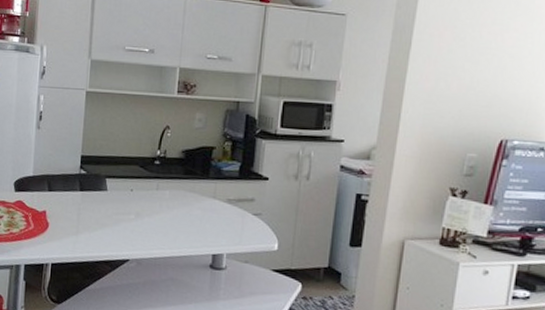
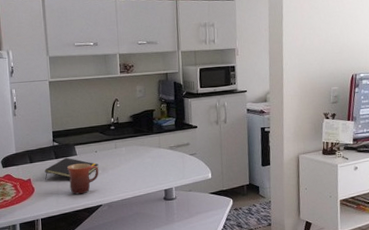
notepad: none [64,191,133,218] -> present [45,157,99,180]
mug: none [92,201,132,242] -> present [67,163,99,195]

